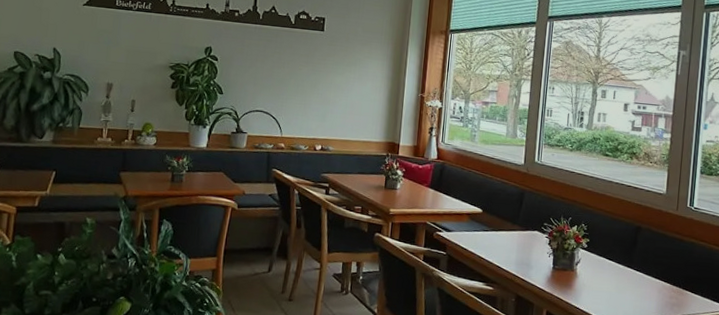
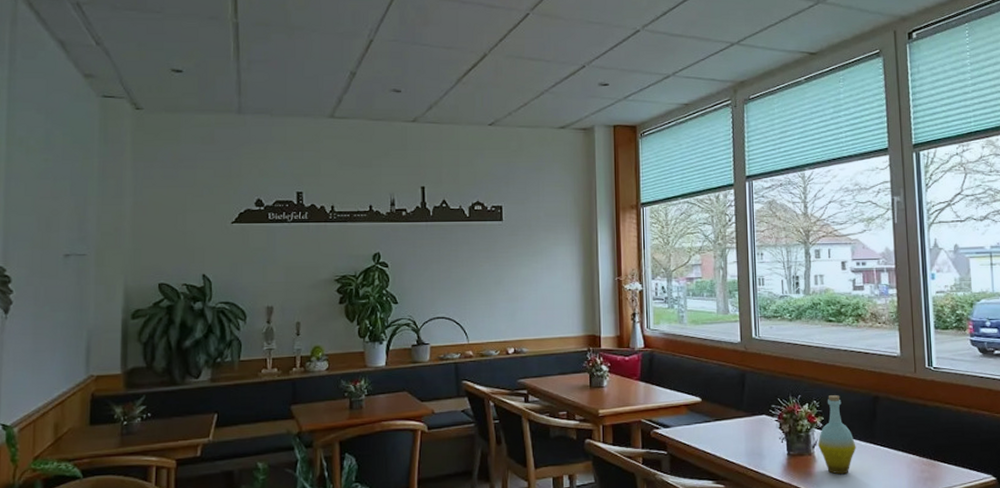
bottle: none [581,221,615,292] -> present [818,395,856,475]

